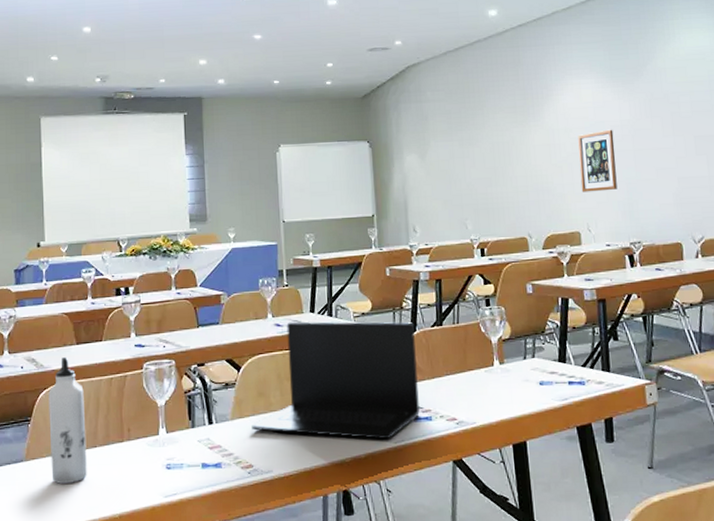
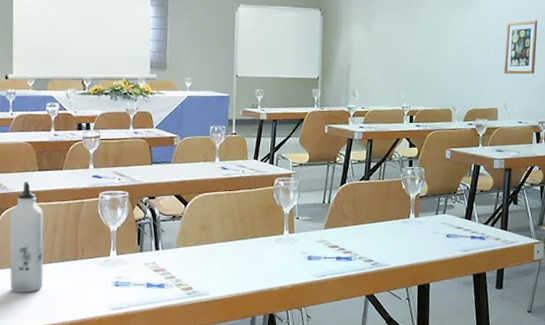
laptop: present [251,321,420,440] -> none [193,166,344,274]

